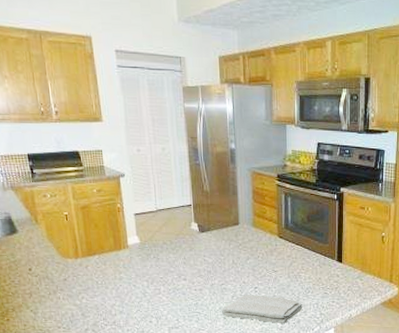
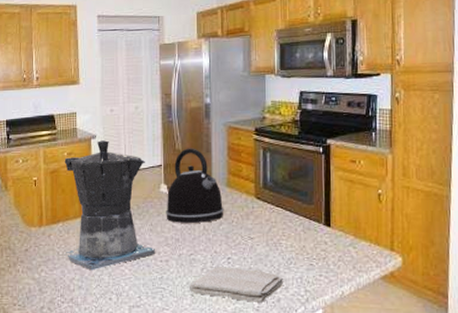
coffee maker: none [94,179,190,298] -> present [64,140,156,271]
kettle: none [197,190,251,257] -> present [166,148,224,223]

